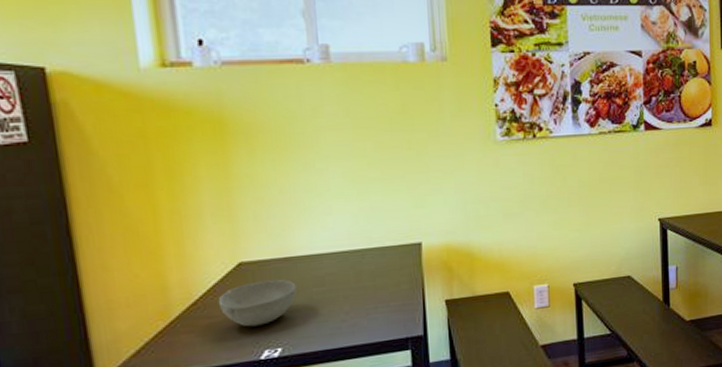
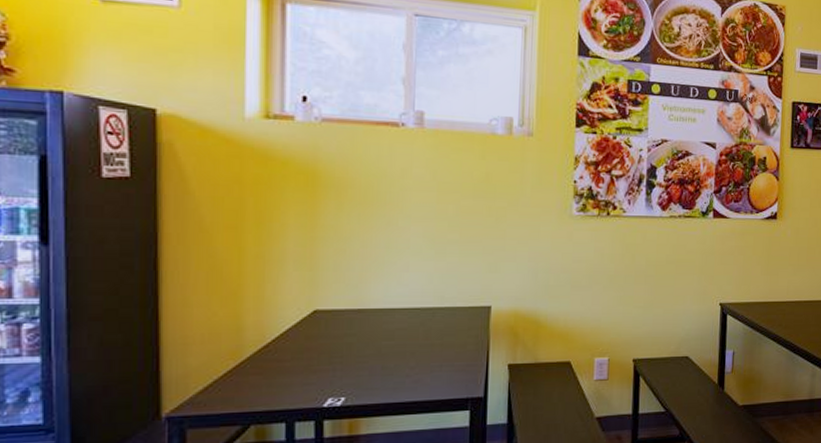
bowl: present [218,279,297,327] -> none [289,329,366,374]

